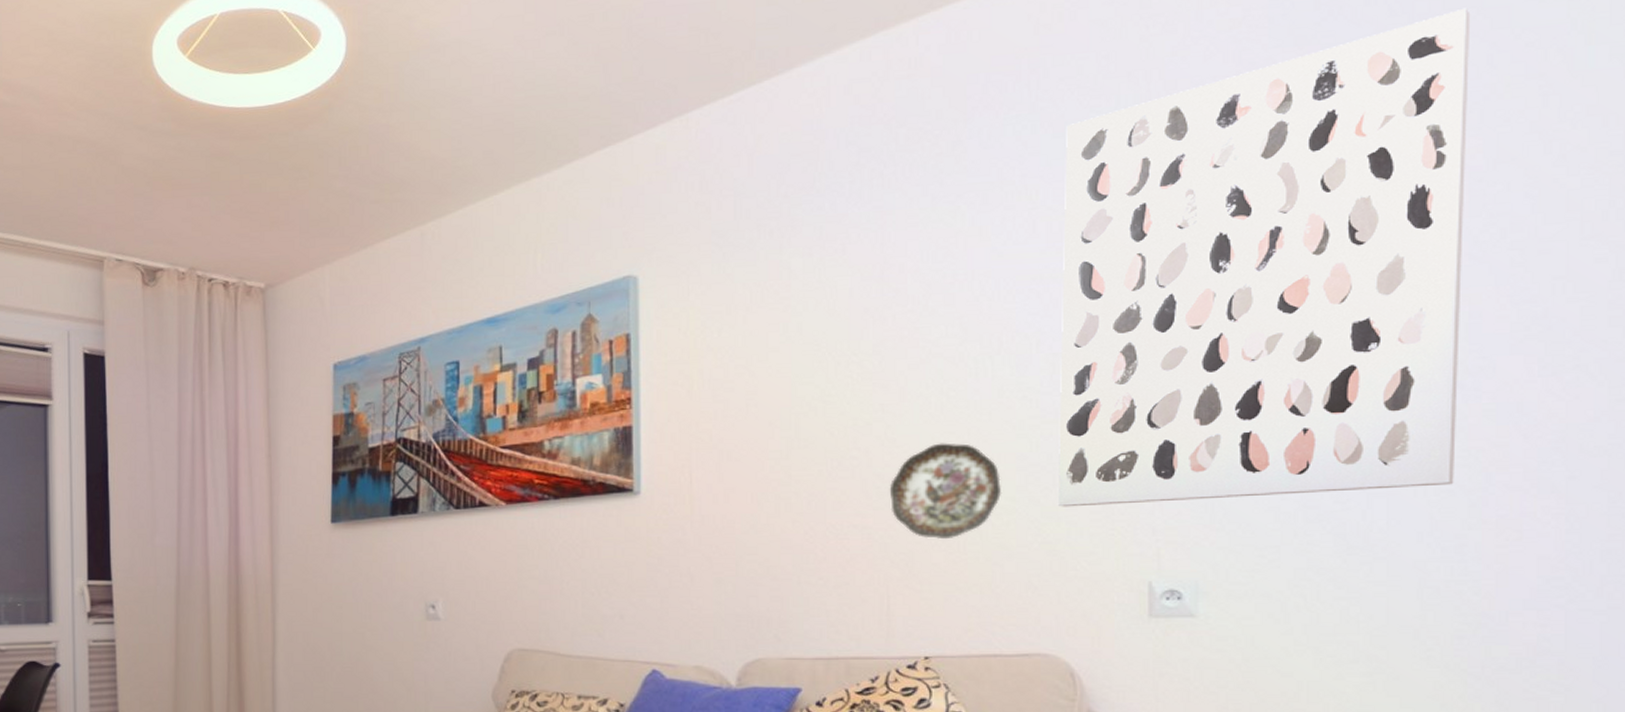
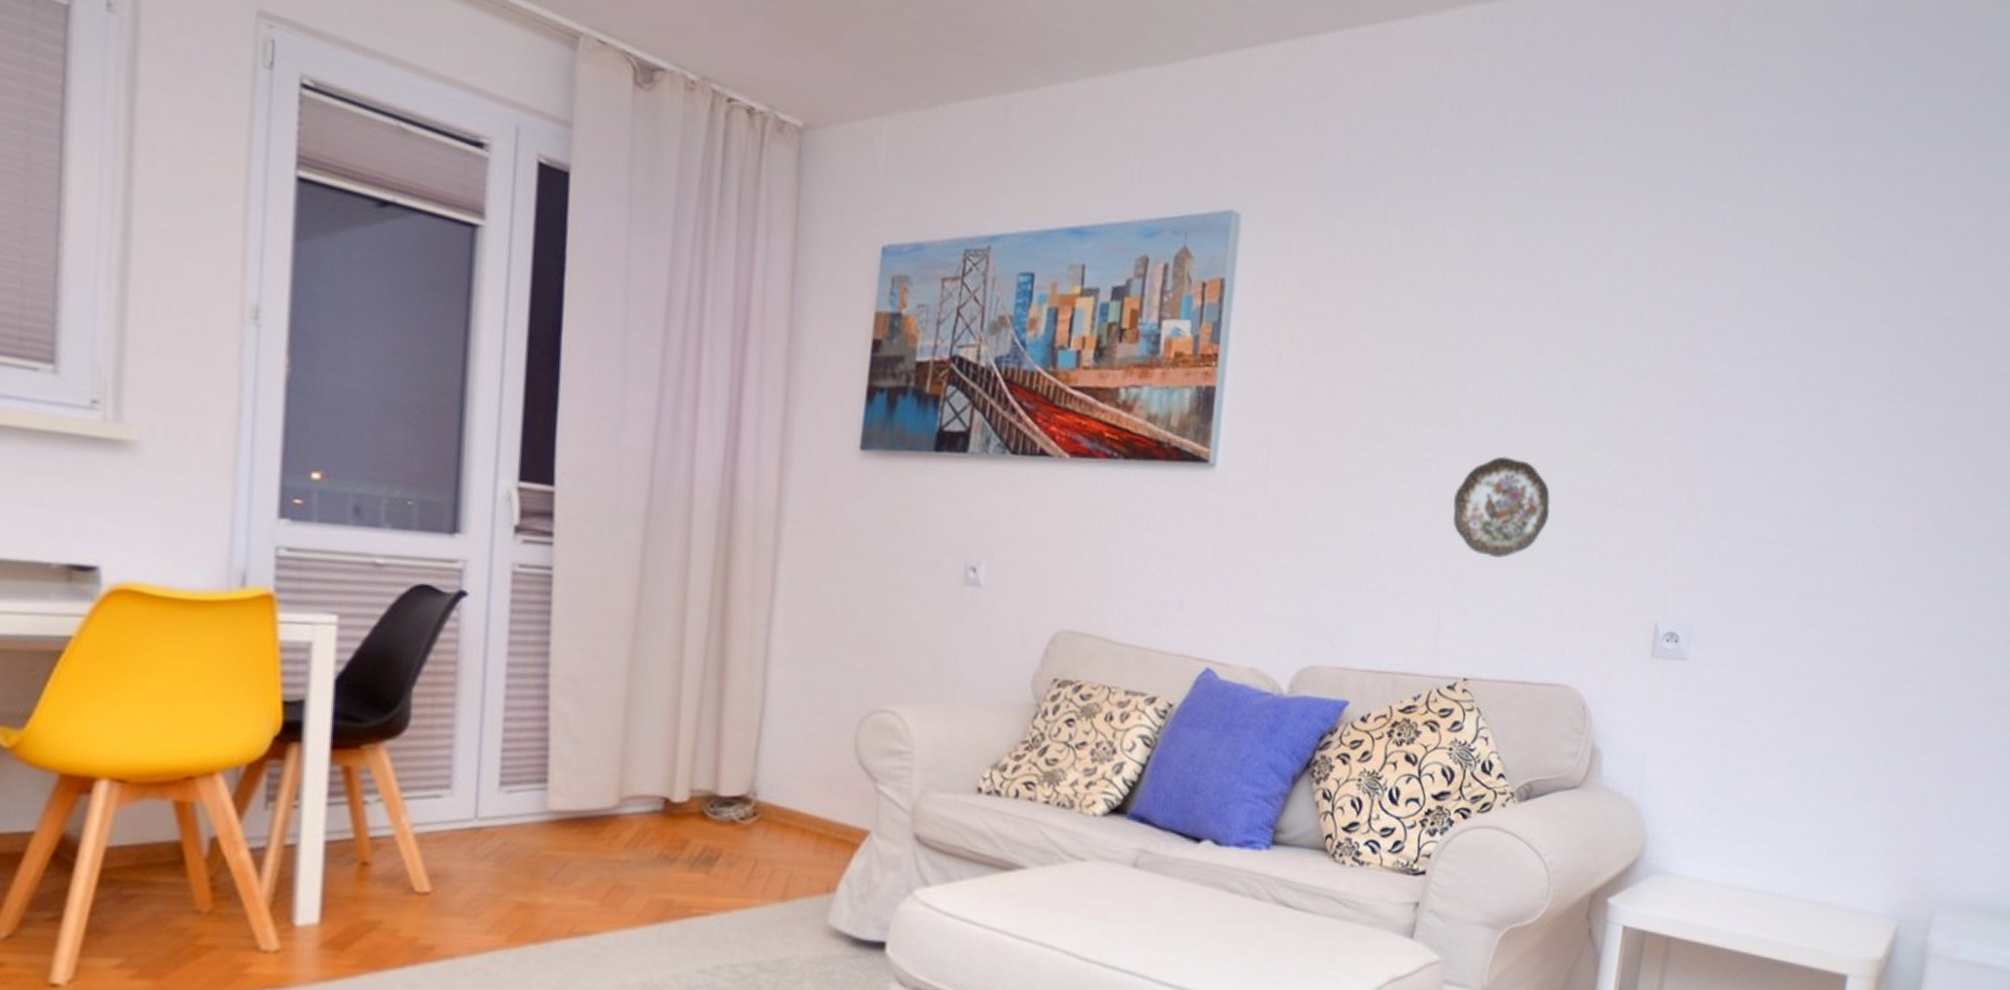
wall art: present [1057,8,1471,507] -> none [1593,120,1953,560]

